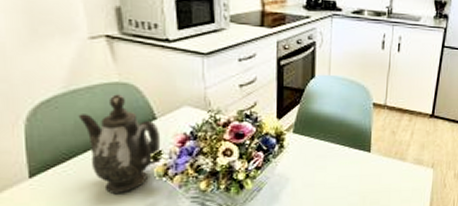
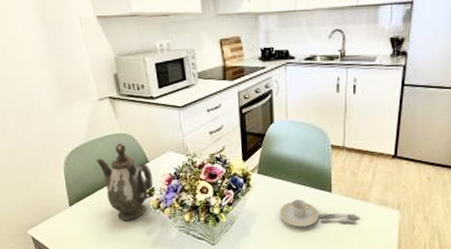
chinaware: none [315,161,397,191] -> present [280,200,360,227]

